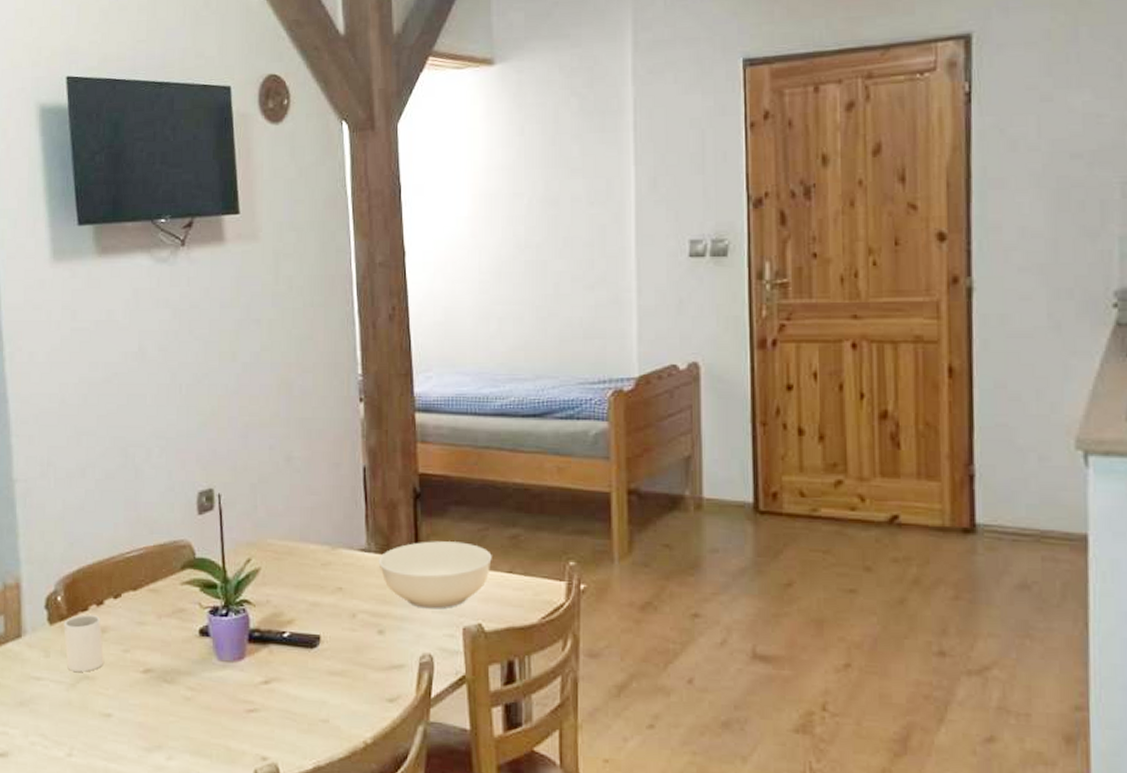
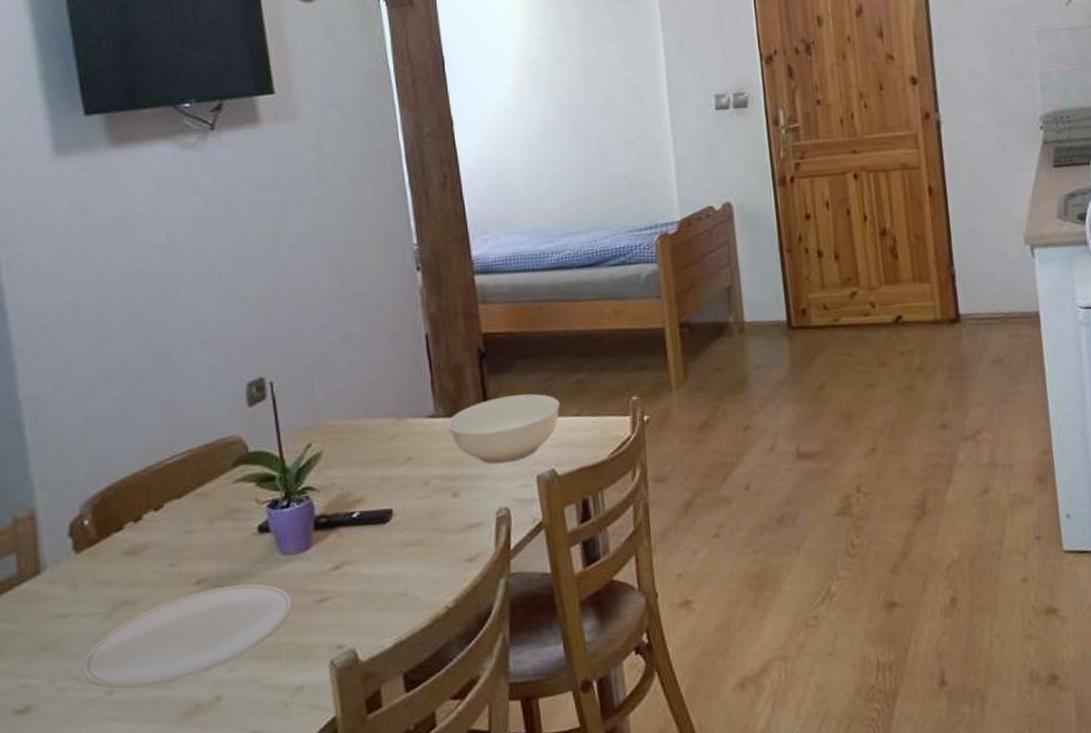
plate: none [49,679,225,758] -> present [83,583,292,689]
cup: present [63,614,105,672] -> none [94,533,148,600]

